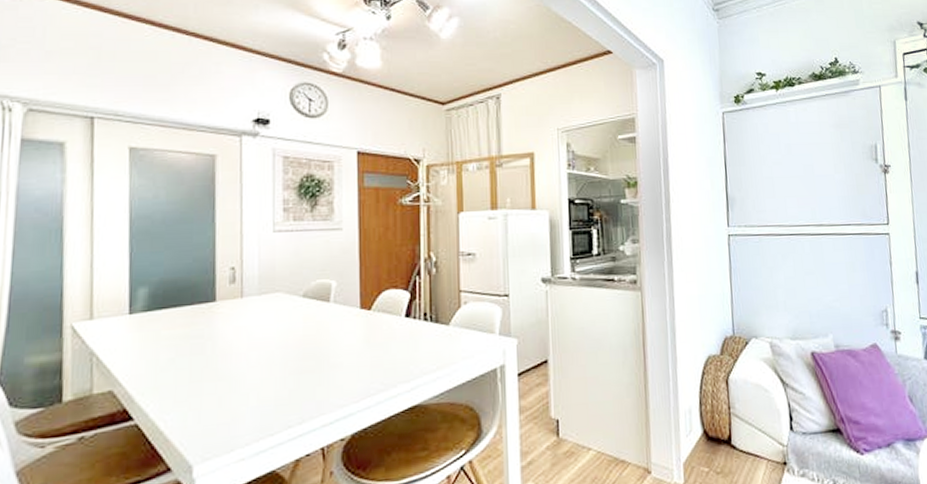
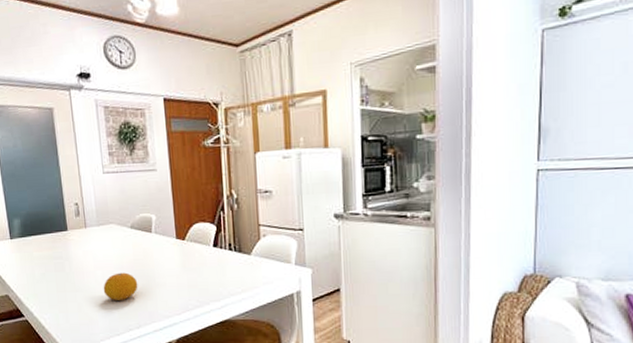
fruit: none [257,352,306,389] -> present [103,272,138,300]

